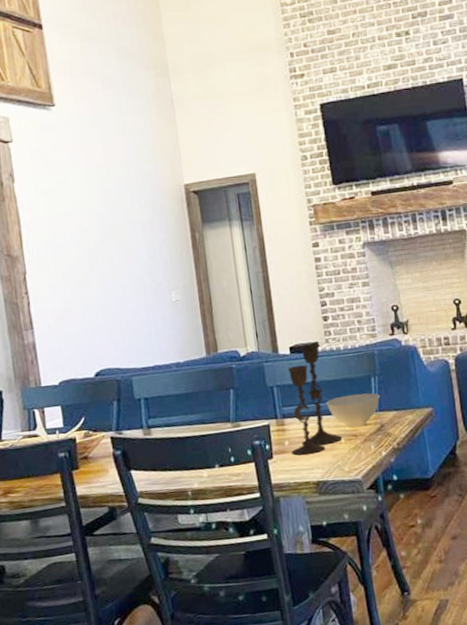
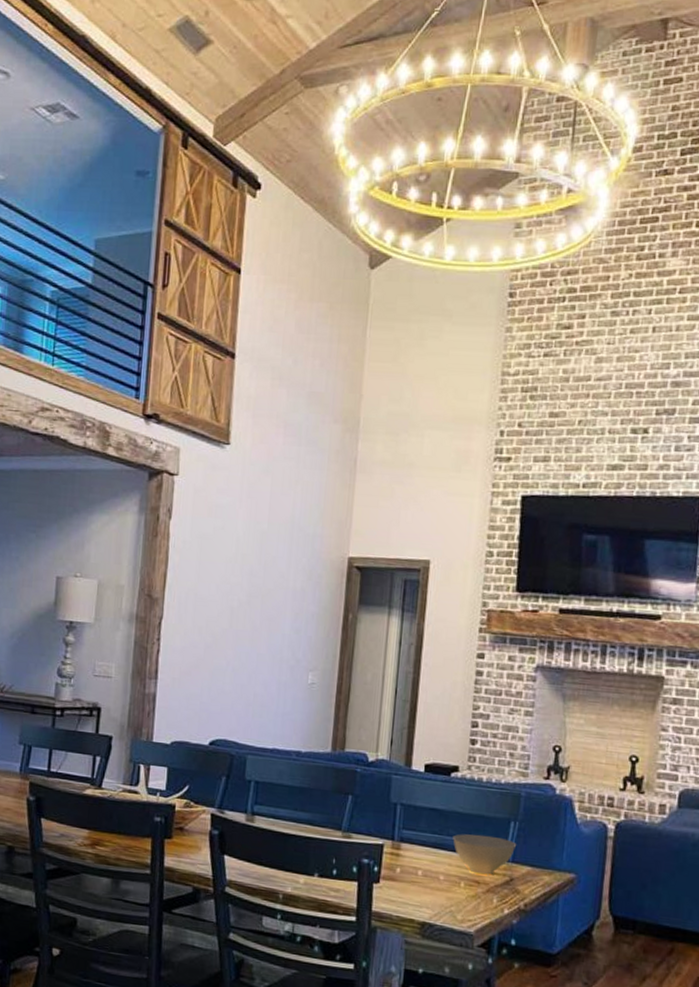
candlestick: present [287,343,342,456] -> none [401,765,461,891]

